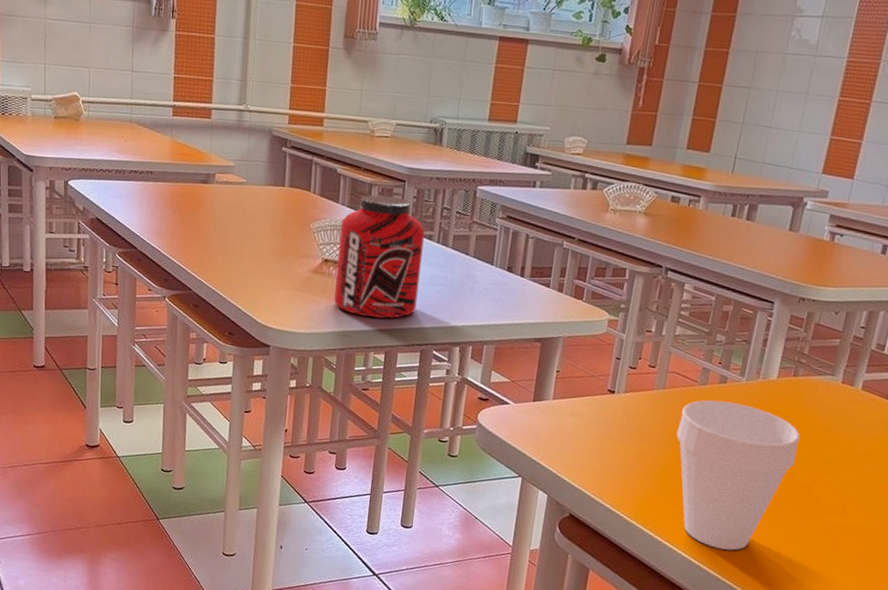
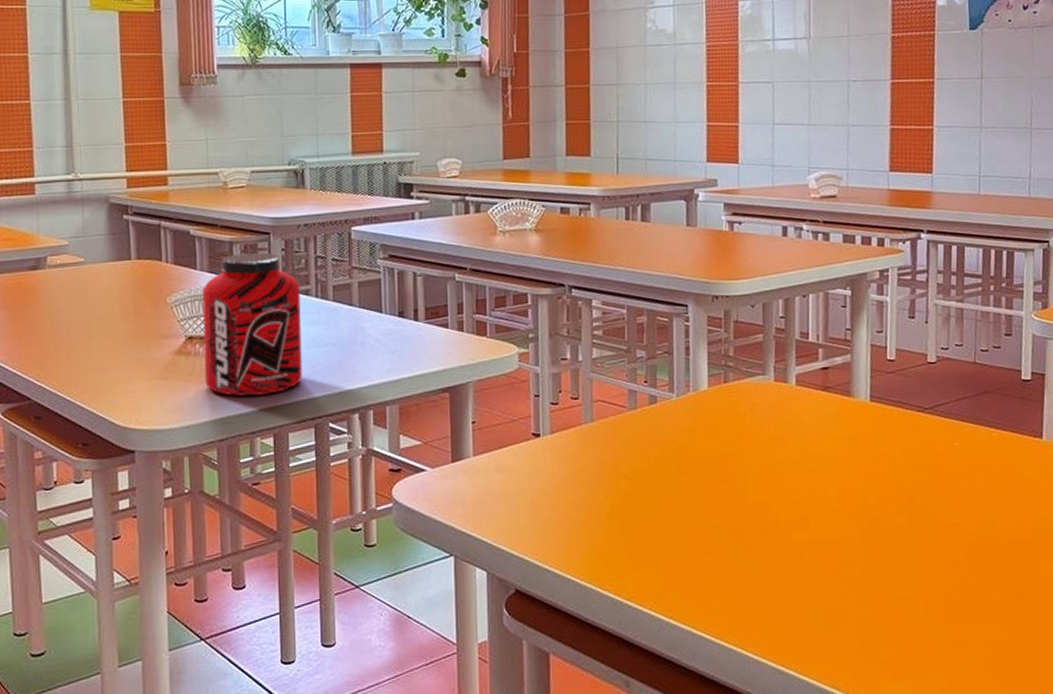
cup: present [676,400,800,551] -> none [615,423,746,598]

